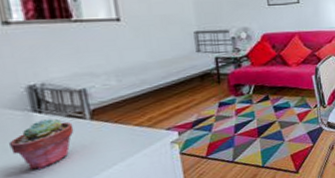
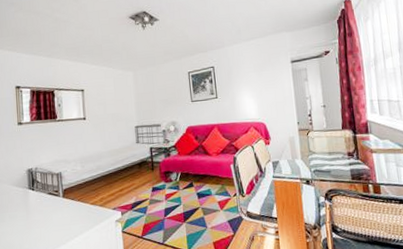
potted succulent: present [8,119,74,170] -> none [13,195,52,235]

